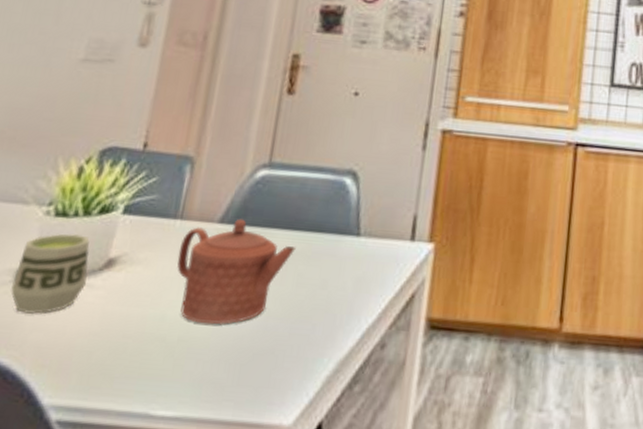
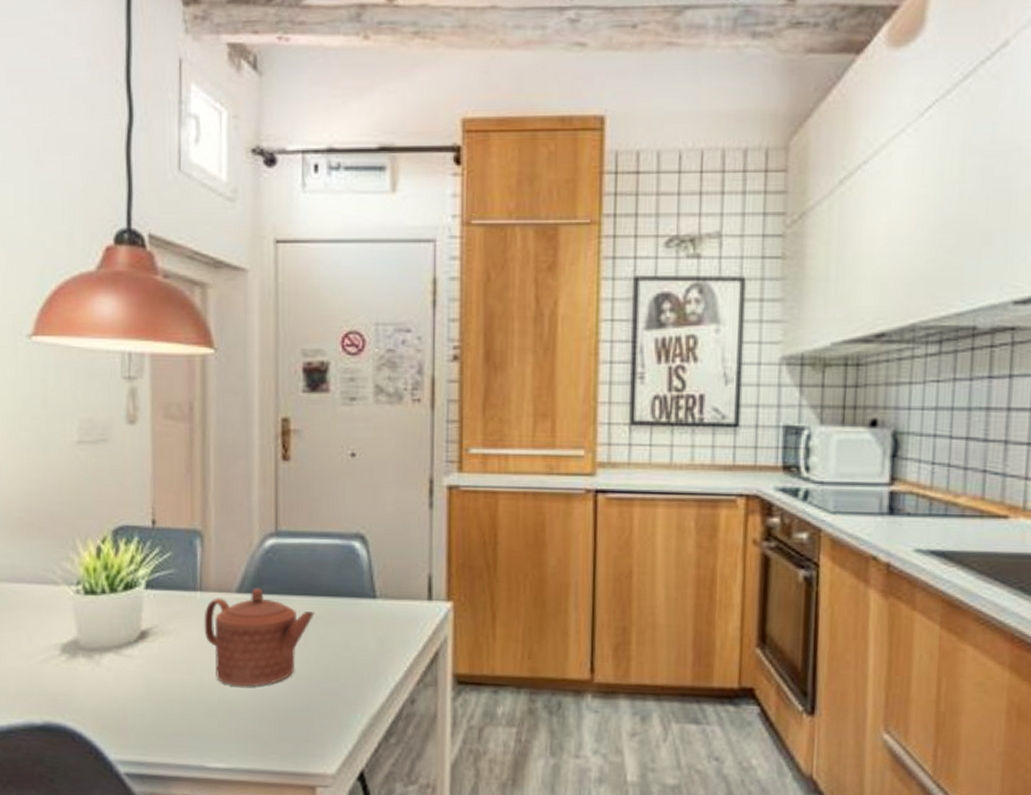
cup: present [11,233,90,314] -> none [61,609,125,683]

